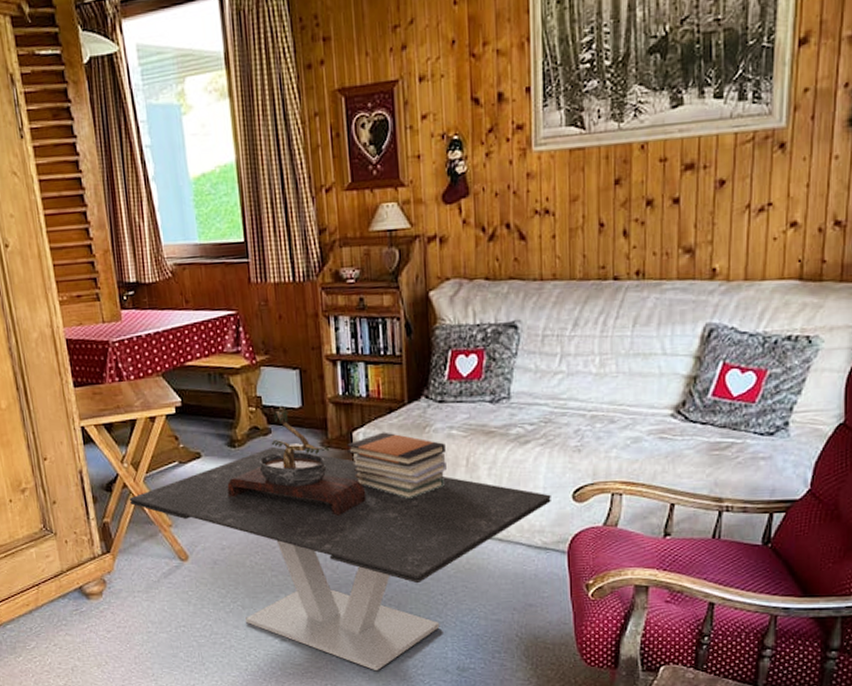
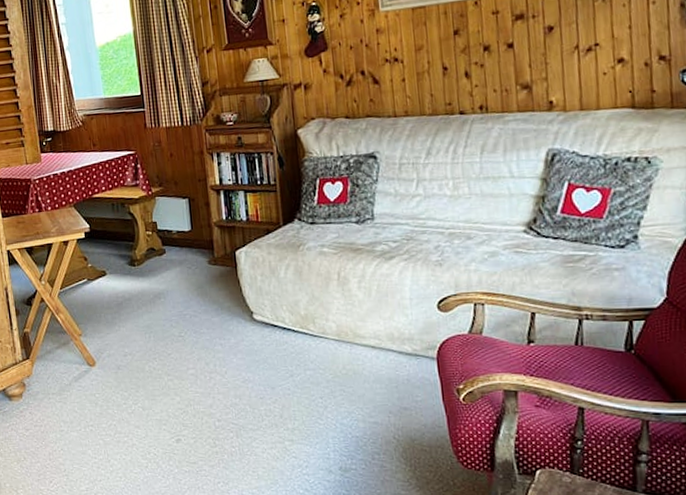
coffee table: present [129,446,551,671] -> none [45,264,418,471]
bonsai tree: present [227,405,367,516] -> none [128,229,250,325]
book stack: present [347,432,447,500] -> none [231,250,320,311]

